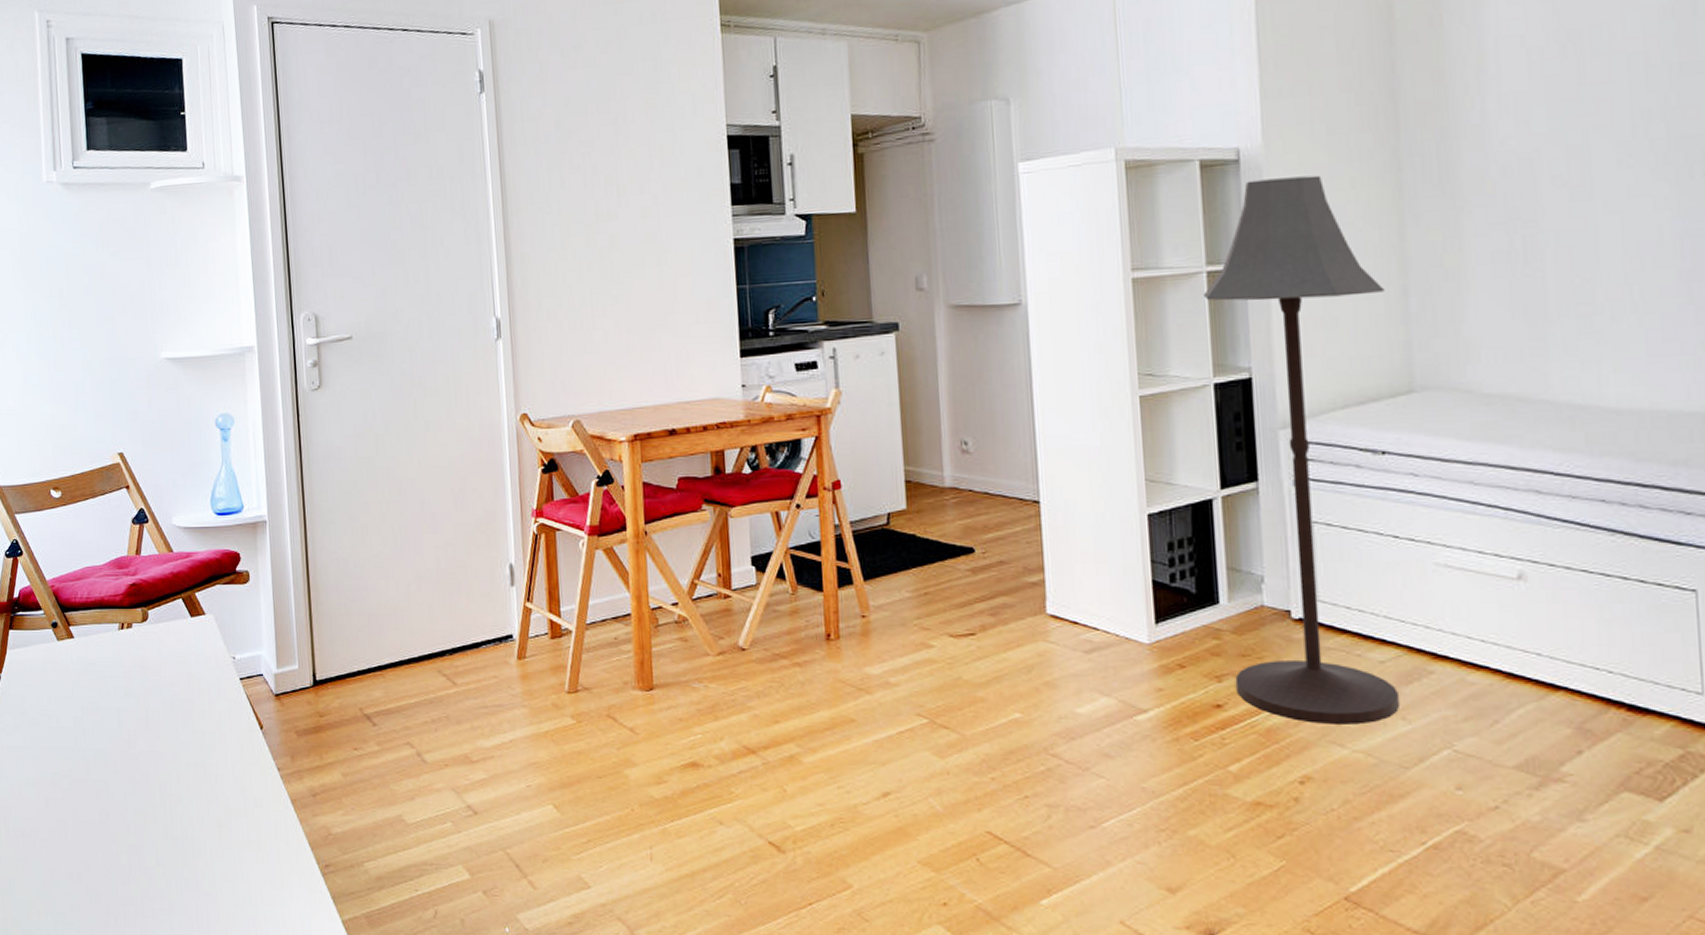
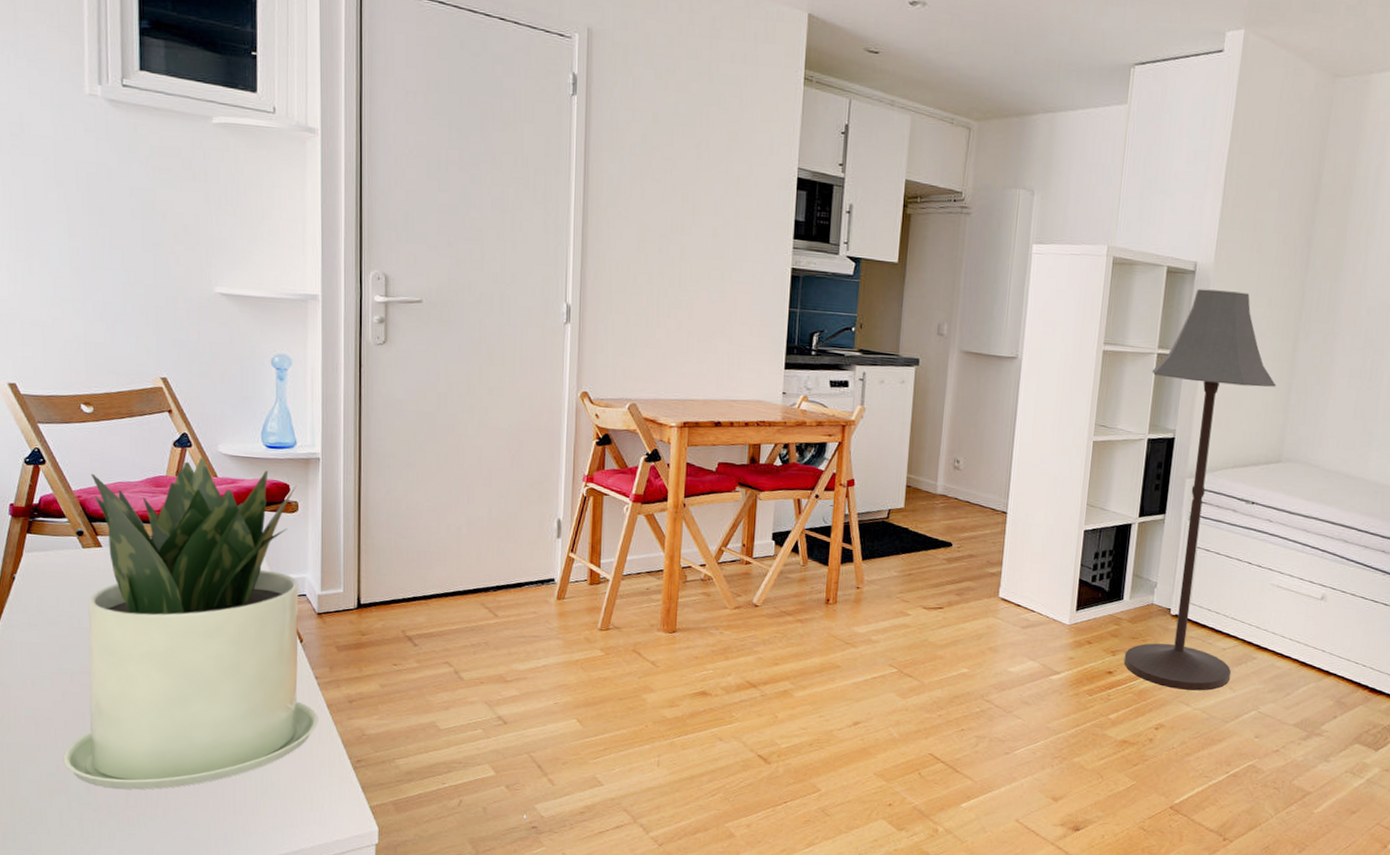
planter: none [48,533,284,907] -> present [63,457,318,790]

